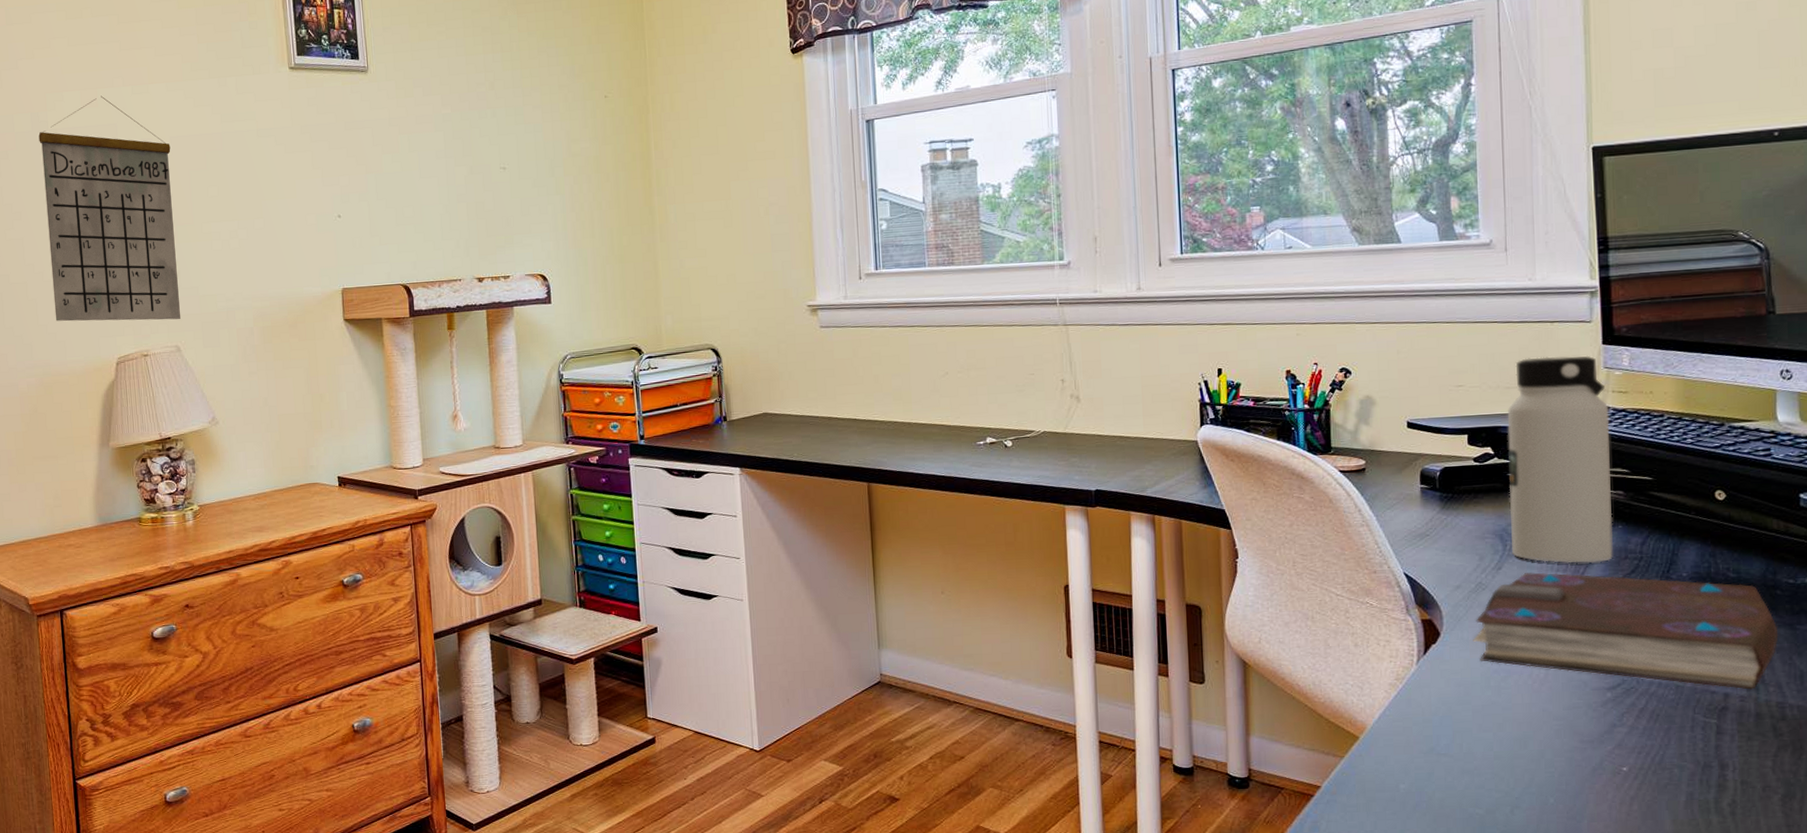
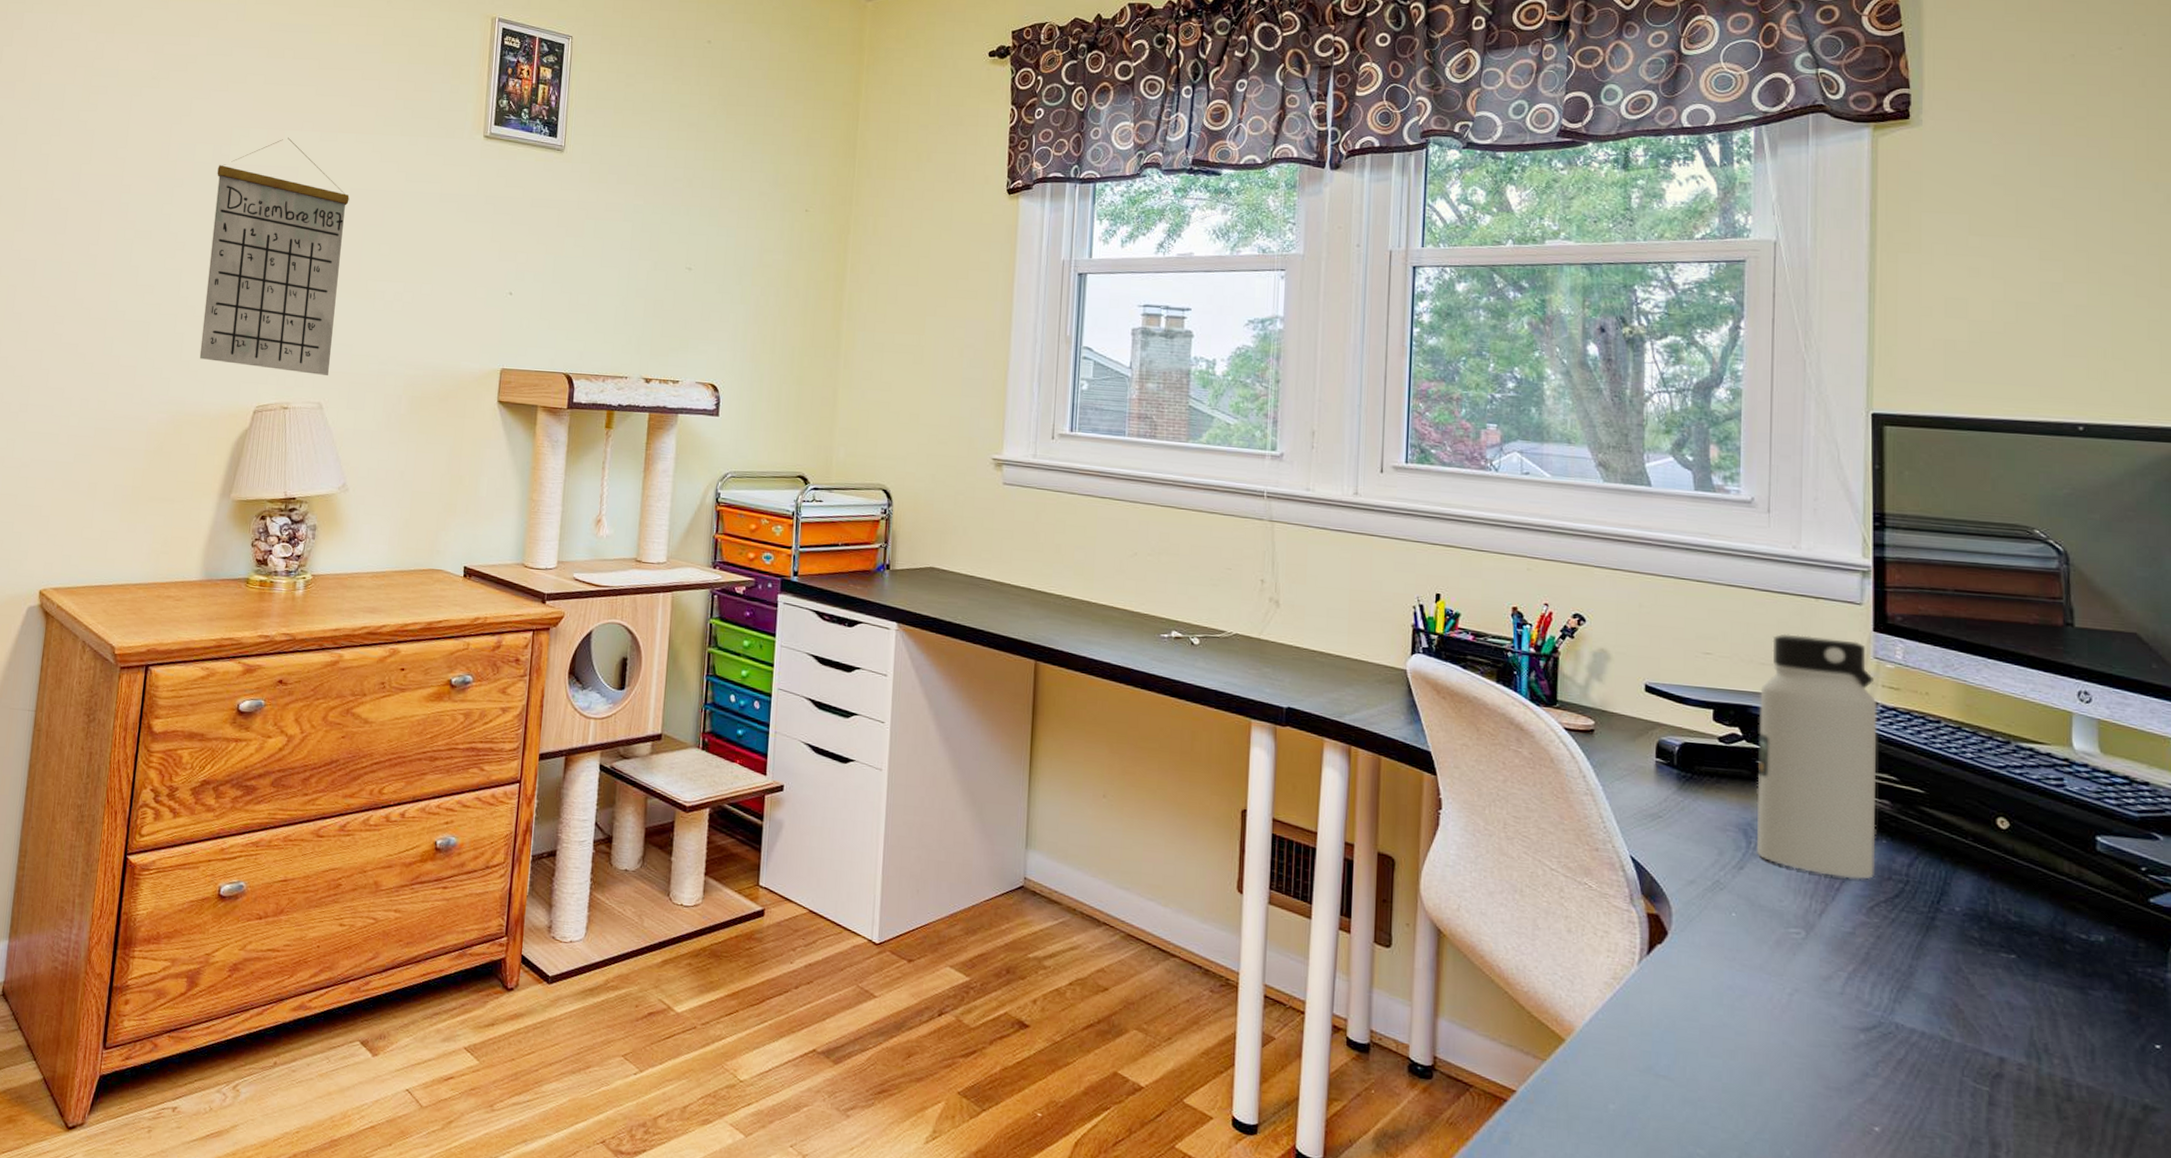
book: present [1473,572,1778,690] -> none [1705,878,2065,1059]

